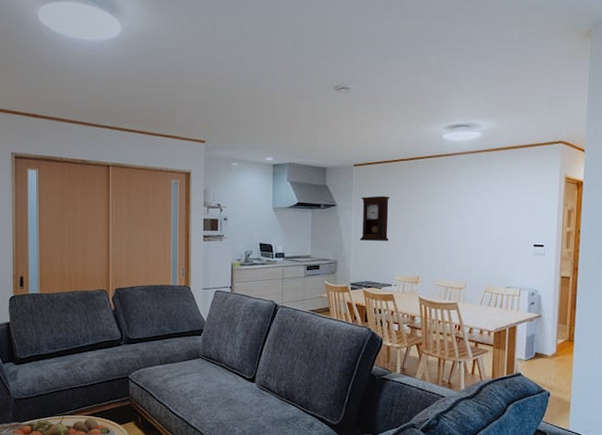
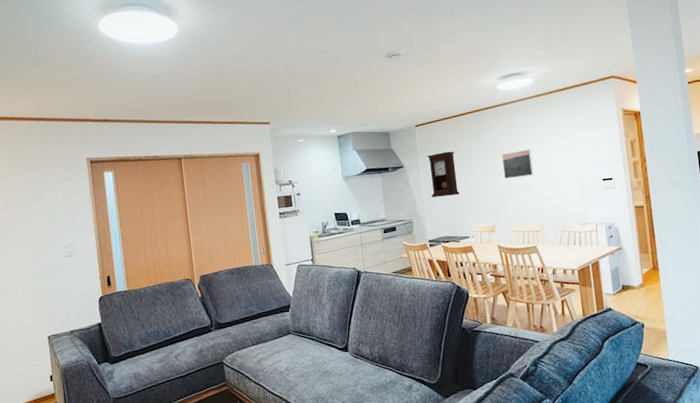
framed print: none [436,205,467,232] -> present [502,149,534,178]

